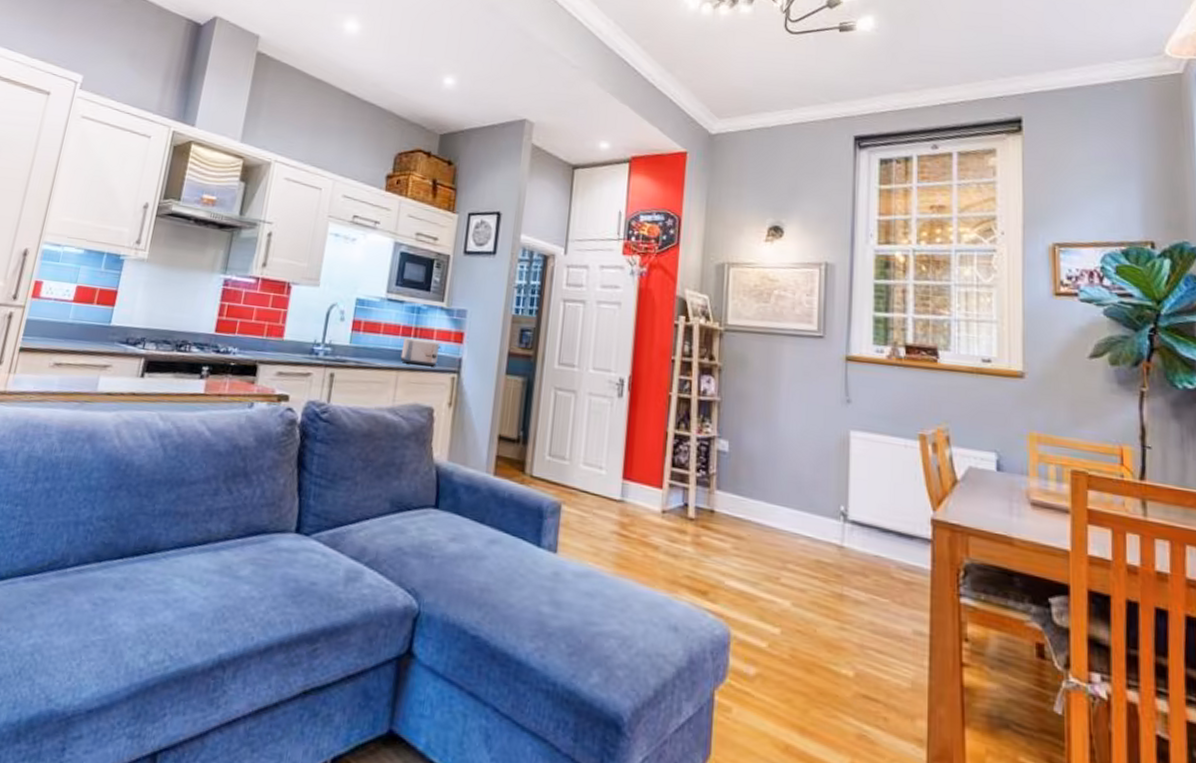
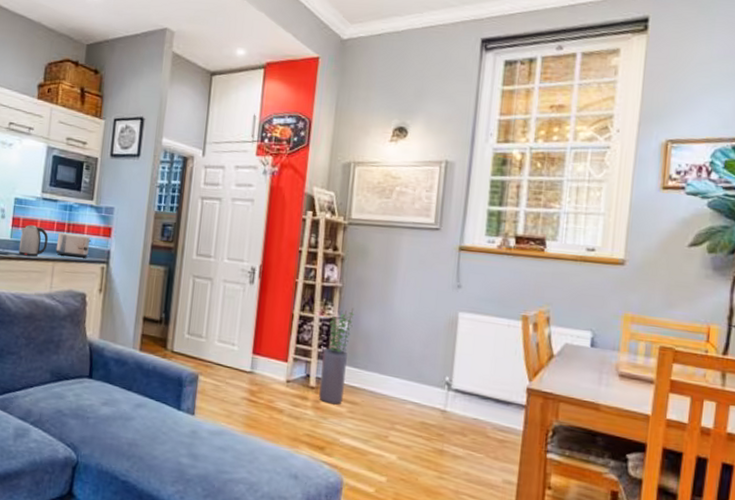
kettle: none [357,328,393,366] -> present [18,225,49,257]
vase: none [699,425,735,540] -> present [319,308,354,405]

